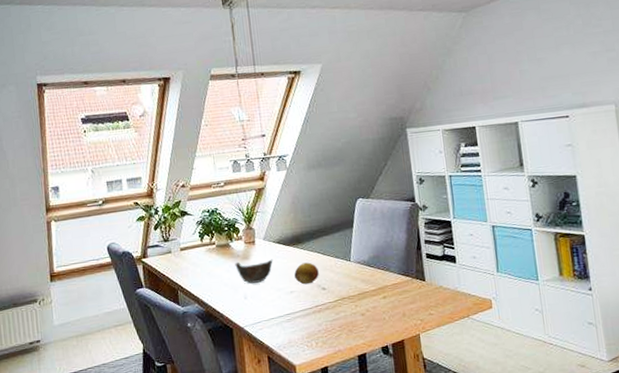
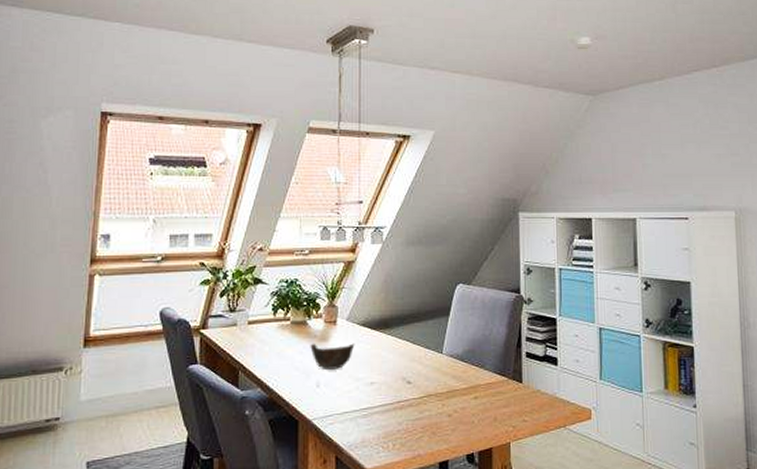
fruit: present [294,262,319,285] -> none [377,350,405,376]

